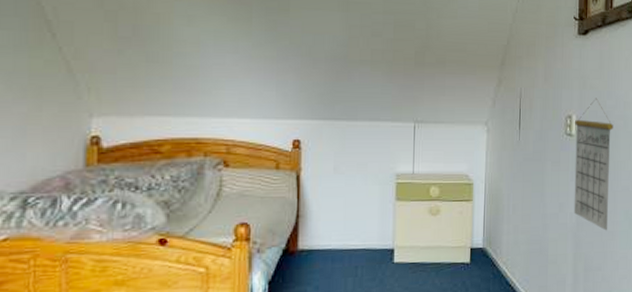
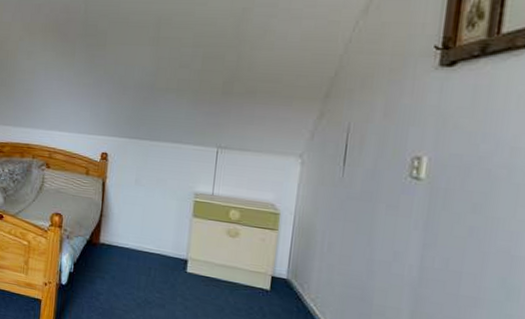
calendar: present [573,98,614,231] -> none [414,139,489,296]

